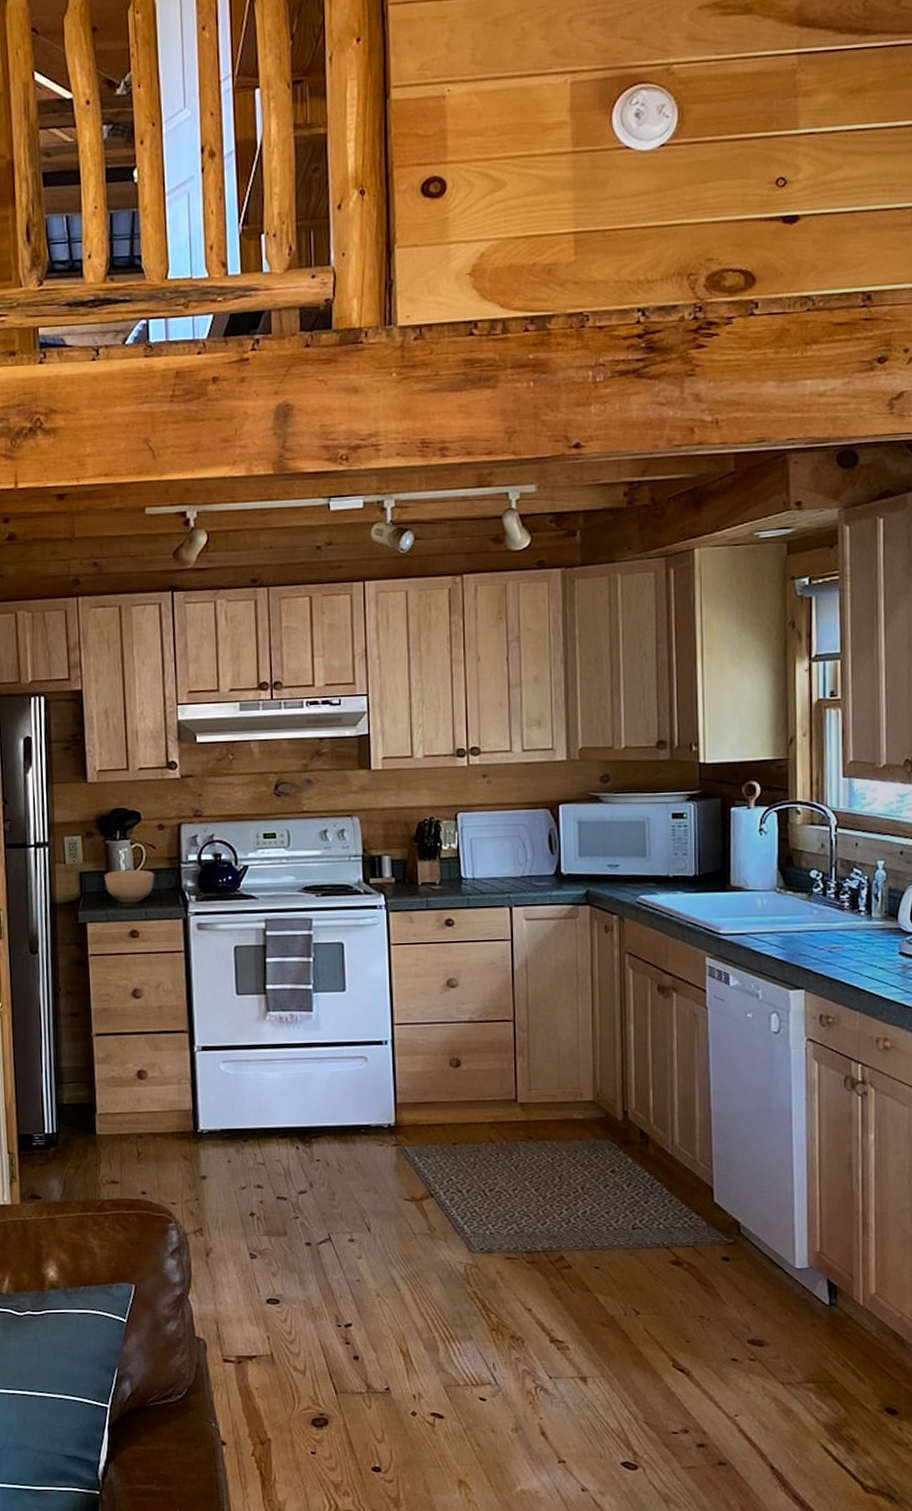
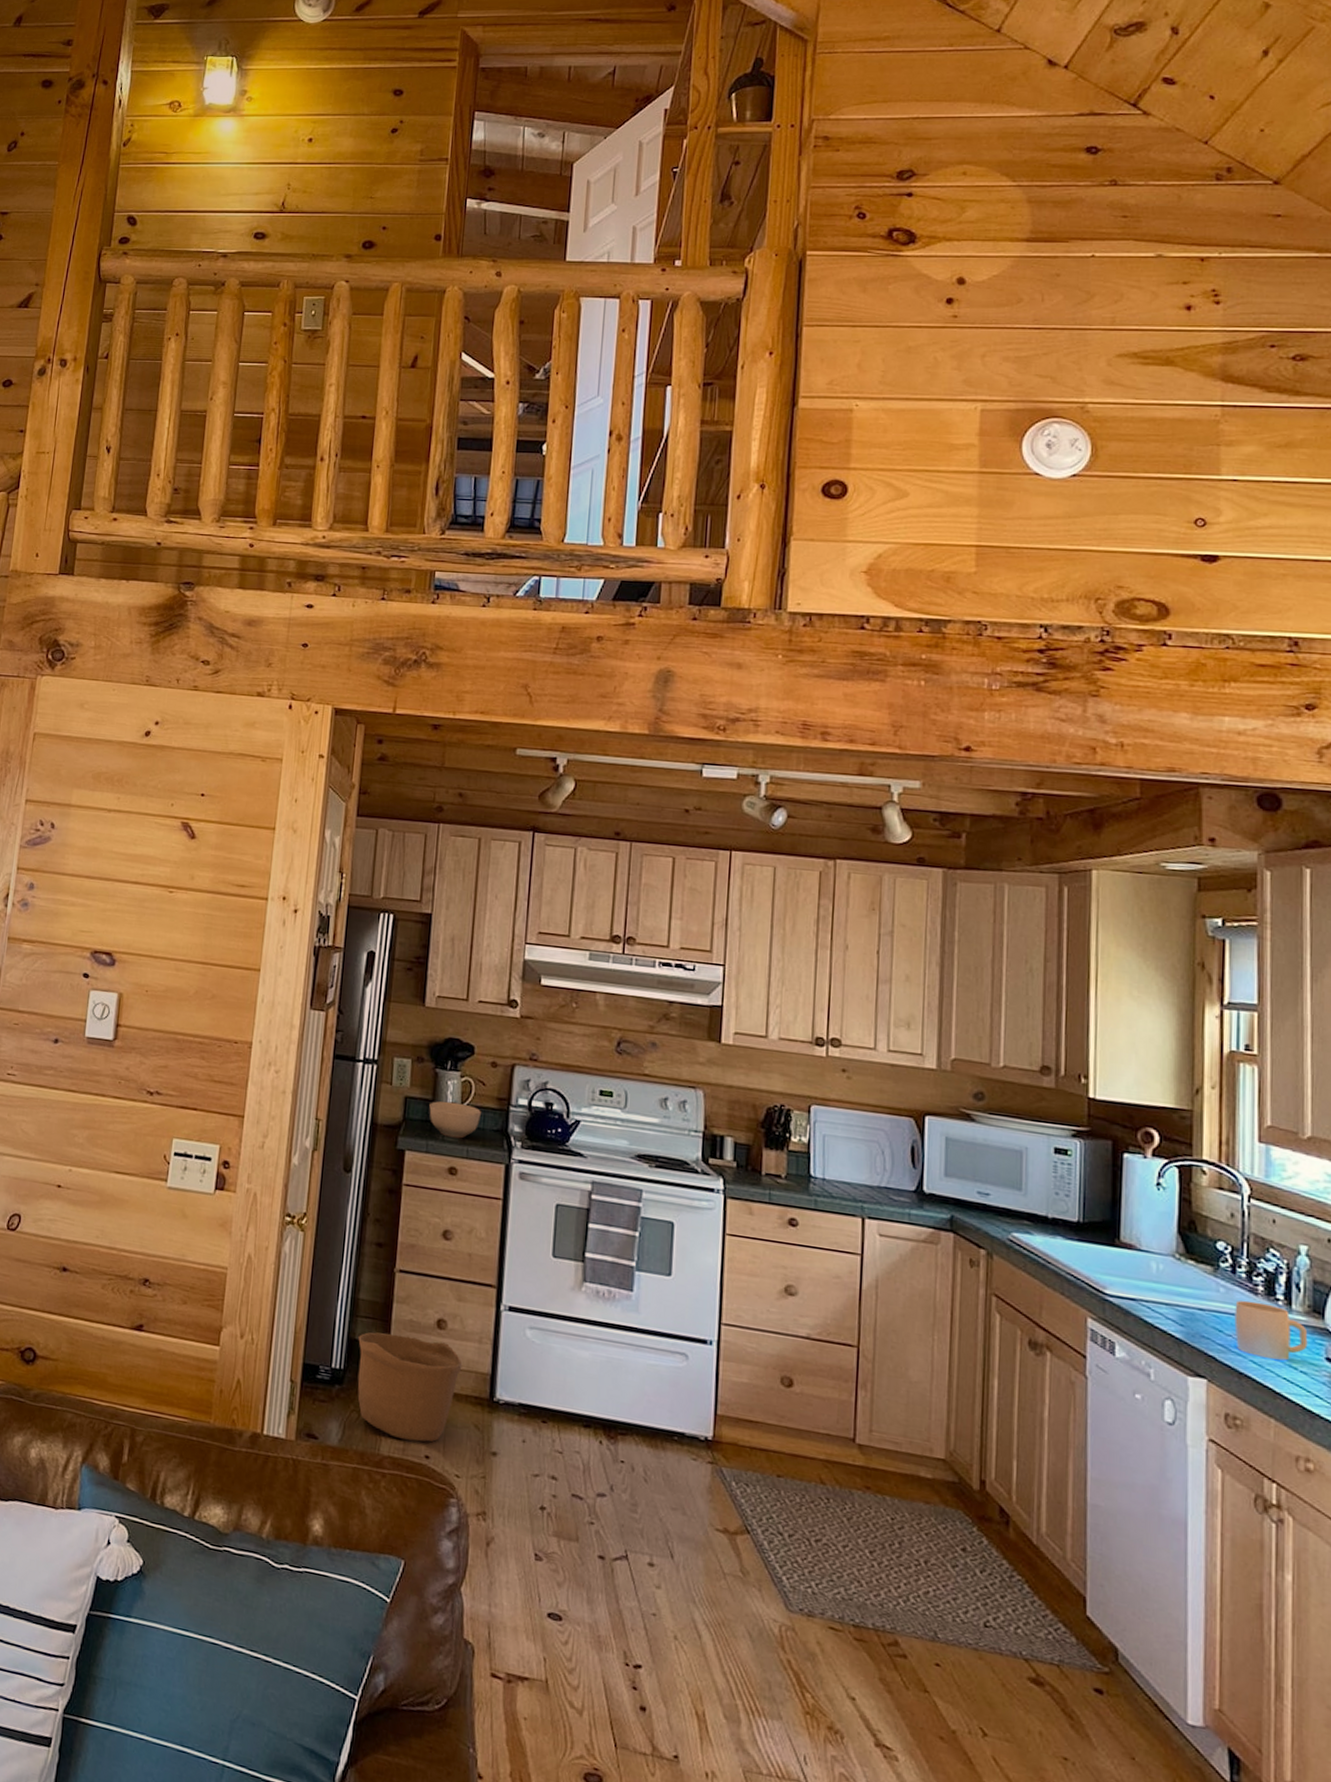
basket: none [66,1090,166,1182] -> present [357,1331,462,1442]
mug: none [826,916,885,963] -> present [1234,1300,1308,1361]

